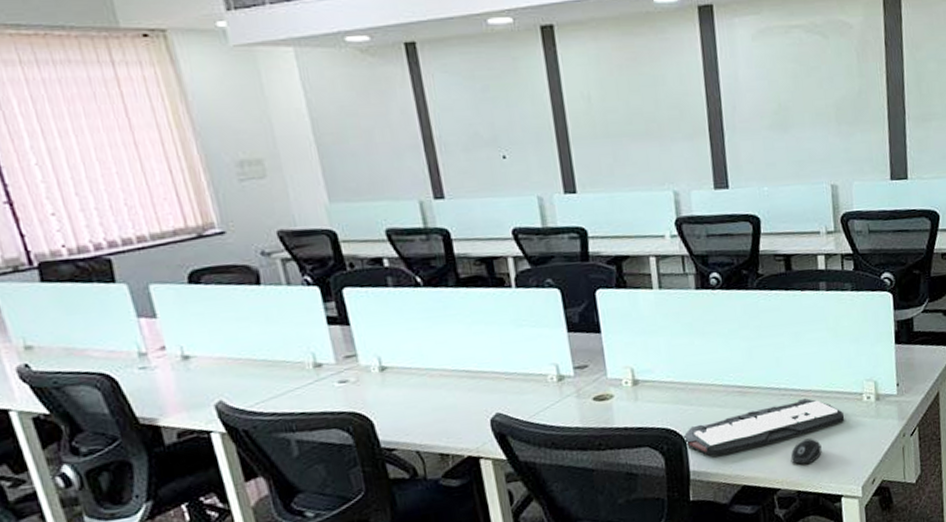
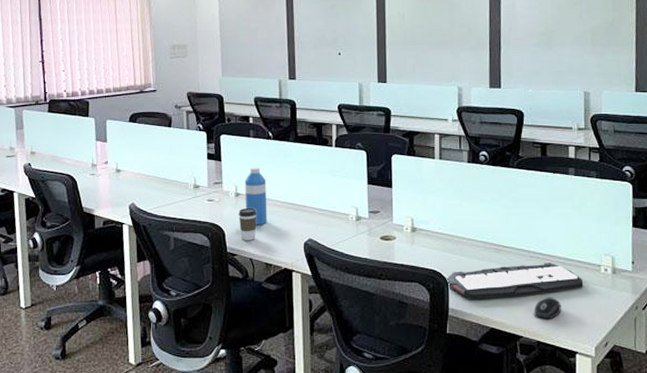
coffee cup: none [388,383,420,429] -> present [238,207,257,240]
water bottle: none [390,327,433,406] -> present [244,167,267,225]

